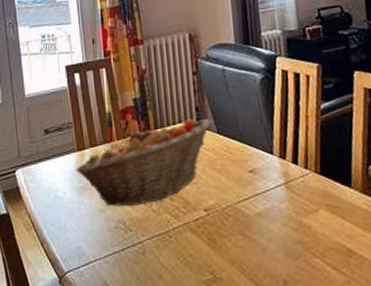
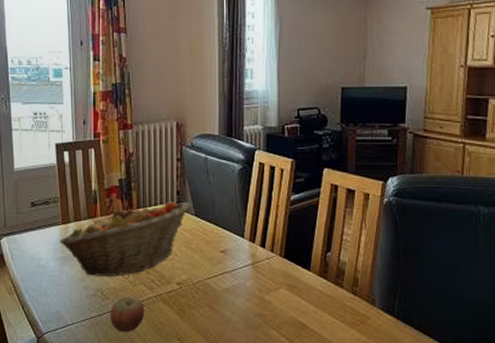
apple: none [135,227,171,269] -> present [111,296,144,333]

